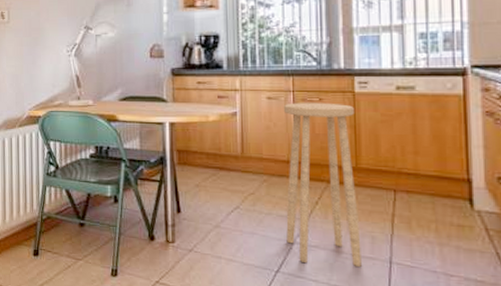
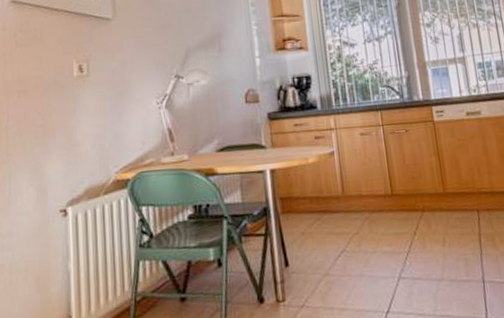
stool: present [283,103,362,267] -> none [375,133,460,297]

